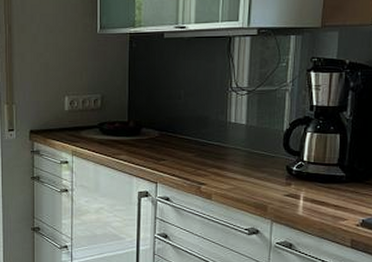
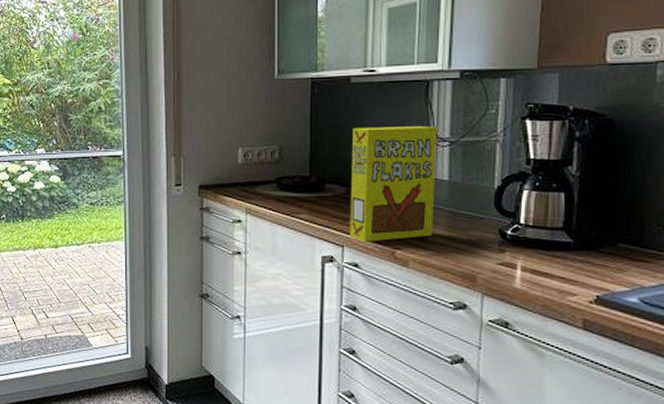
cereal box: none [162,77,238,179] -> present [350,126,438,242]

